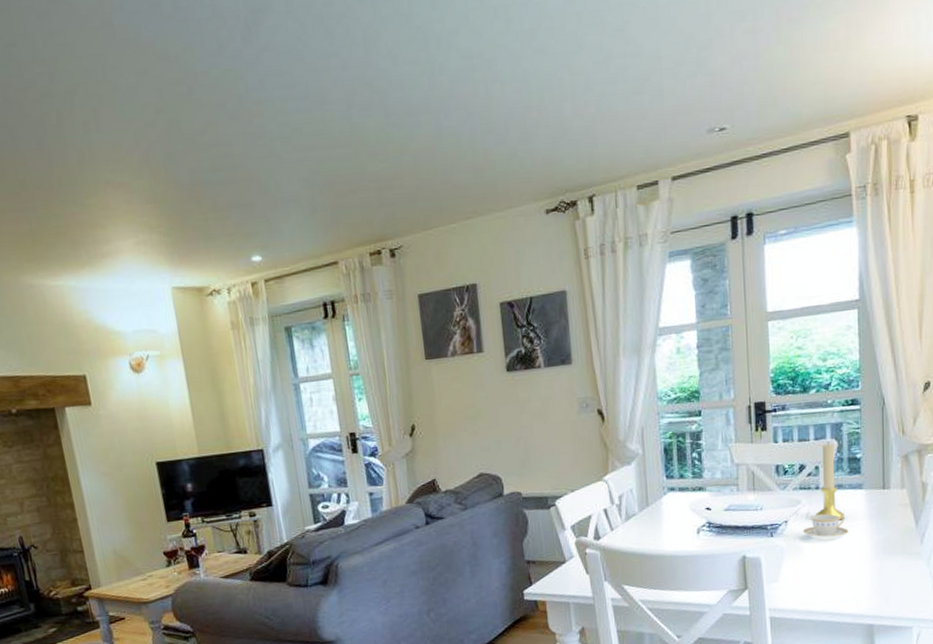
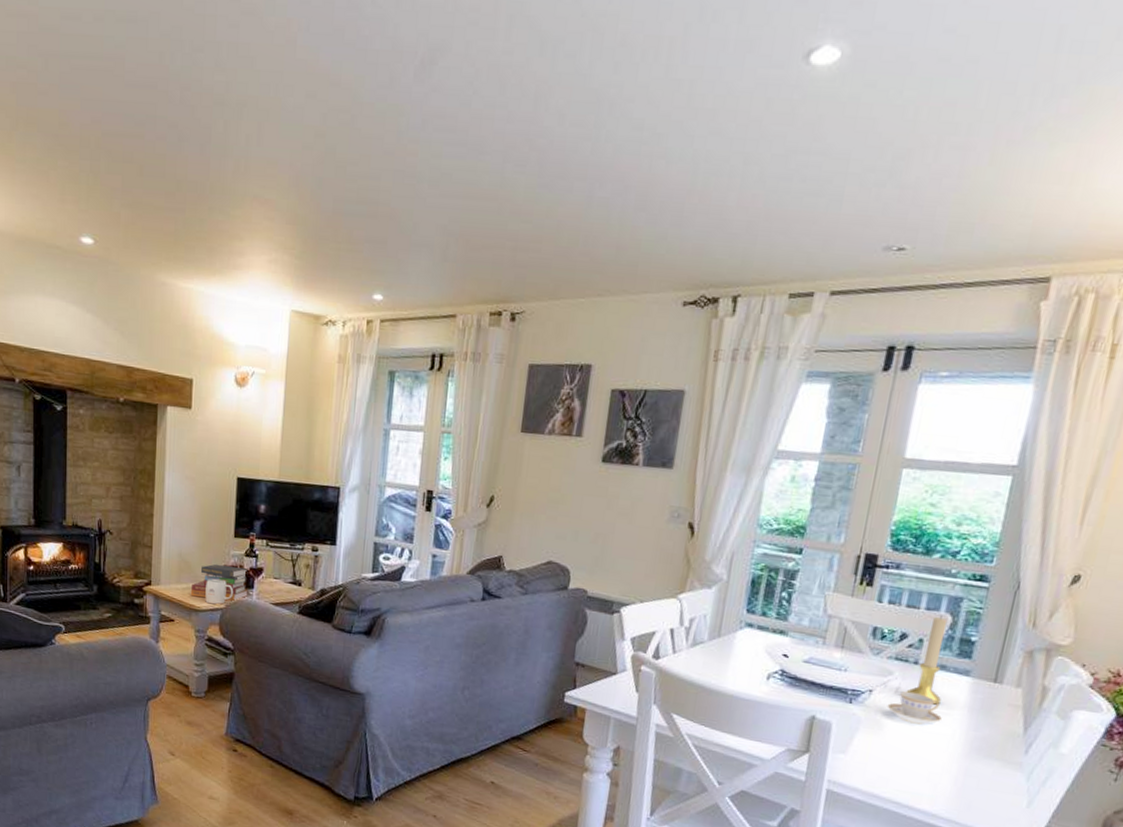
books: none [134,550,196,590] -> present [190,564,248,602]
mug: none [148,565,181,593] -> present [205,578,234,605]

